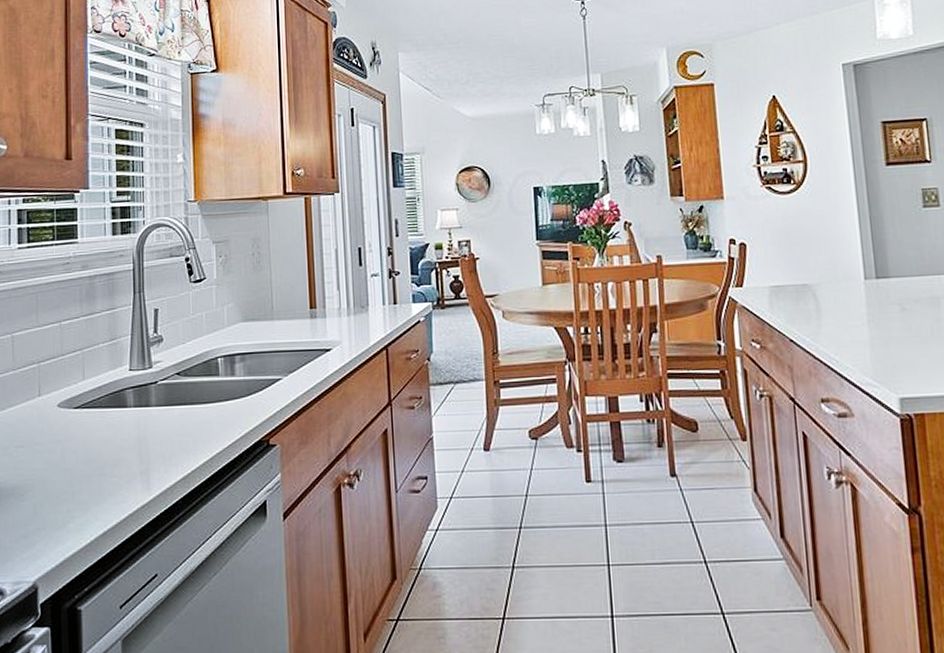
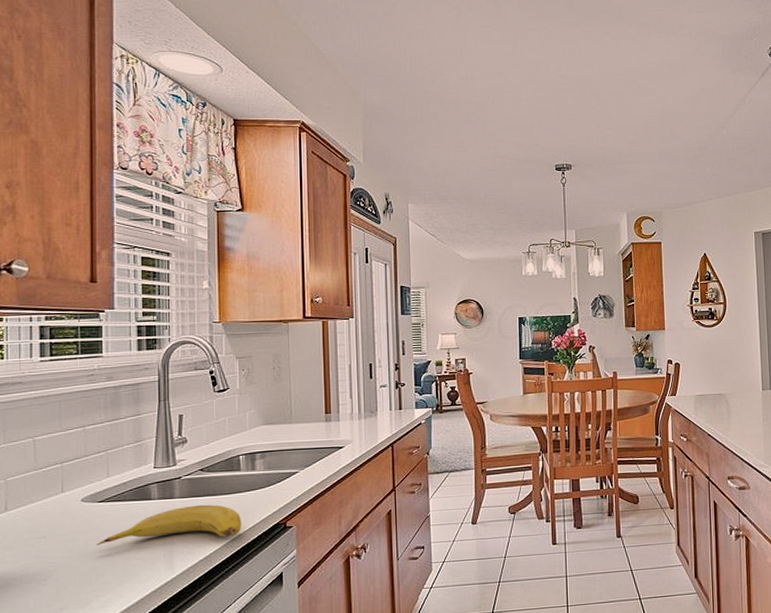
fruit: none [72,414,222,459] -> present [96,504,242,546]

